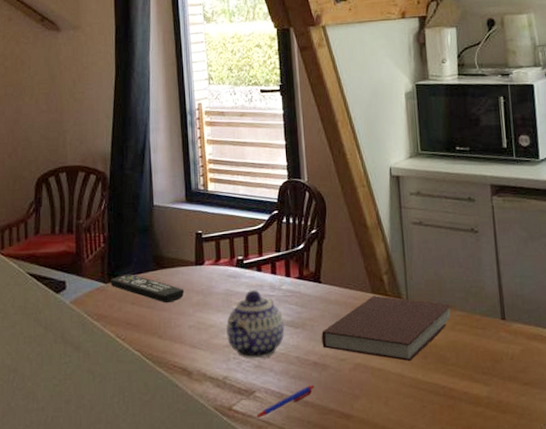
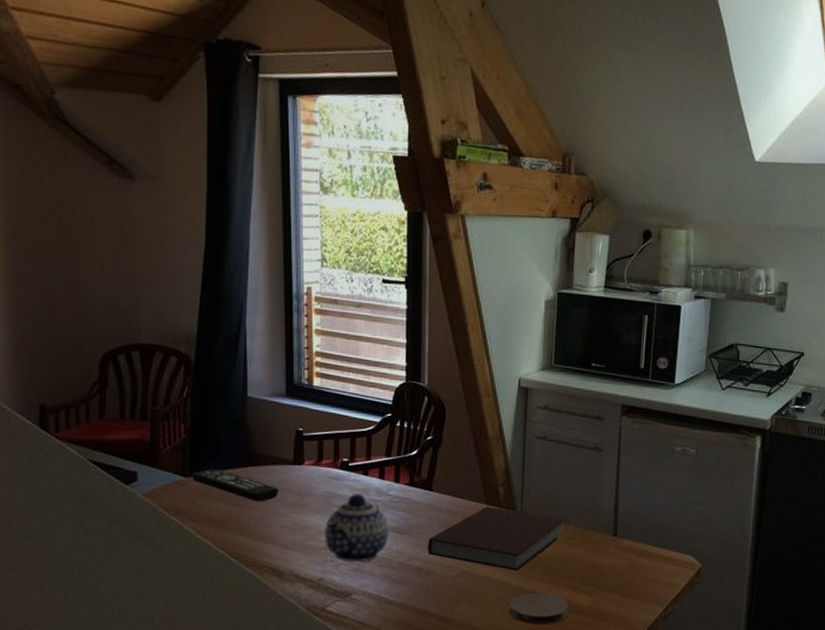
pen: present [255,385,315,418] -> none [350,589,416,619]
coaster: none [407,384,467,420] -> present [509,593,569,625]

